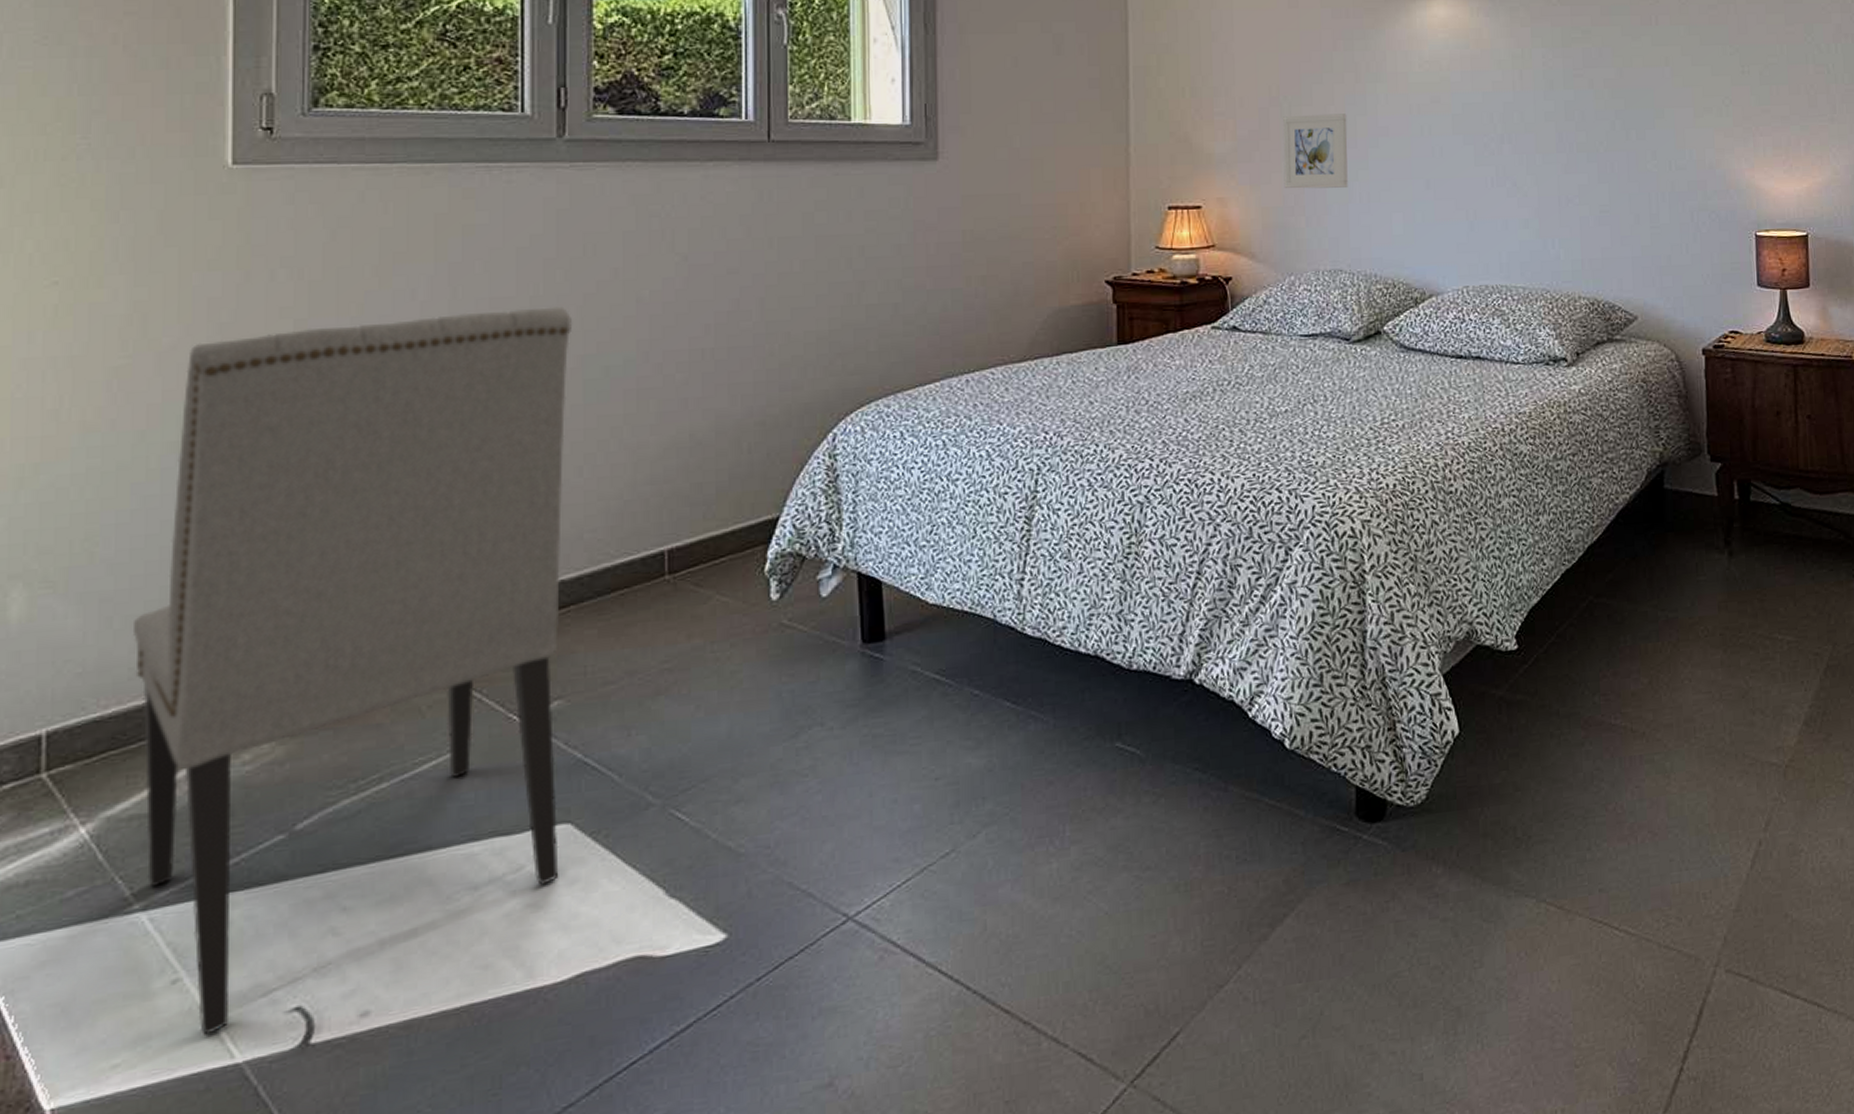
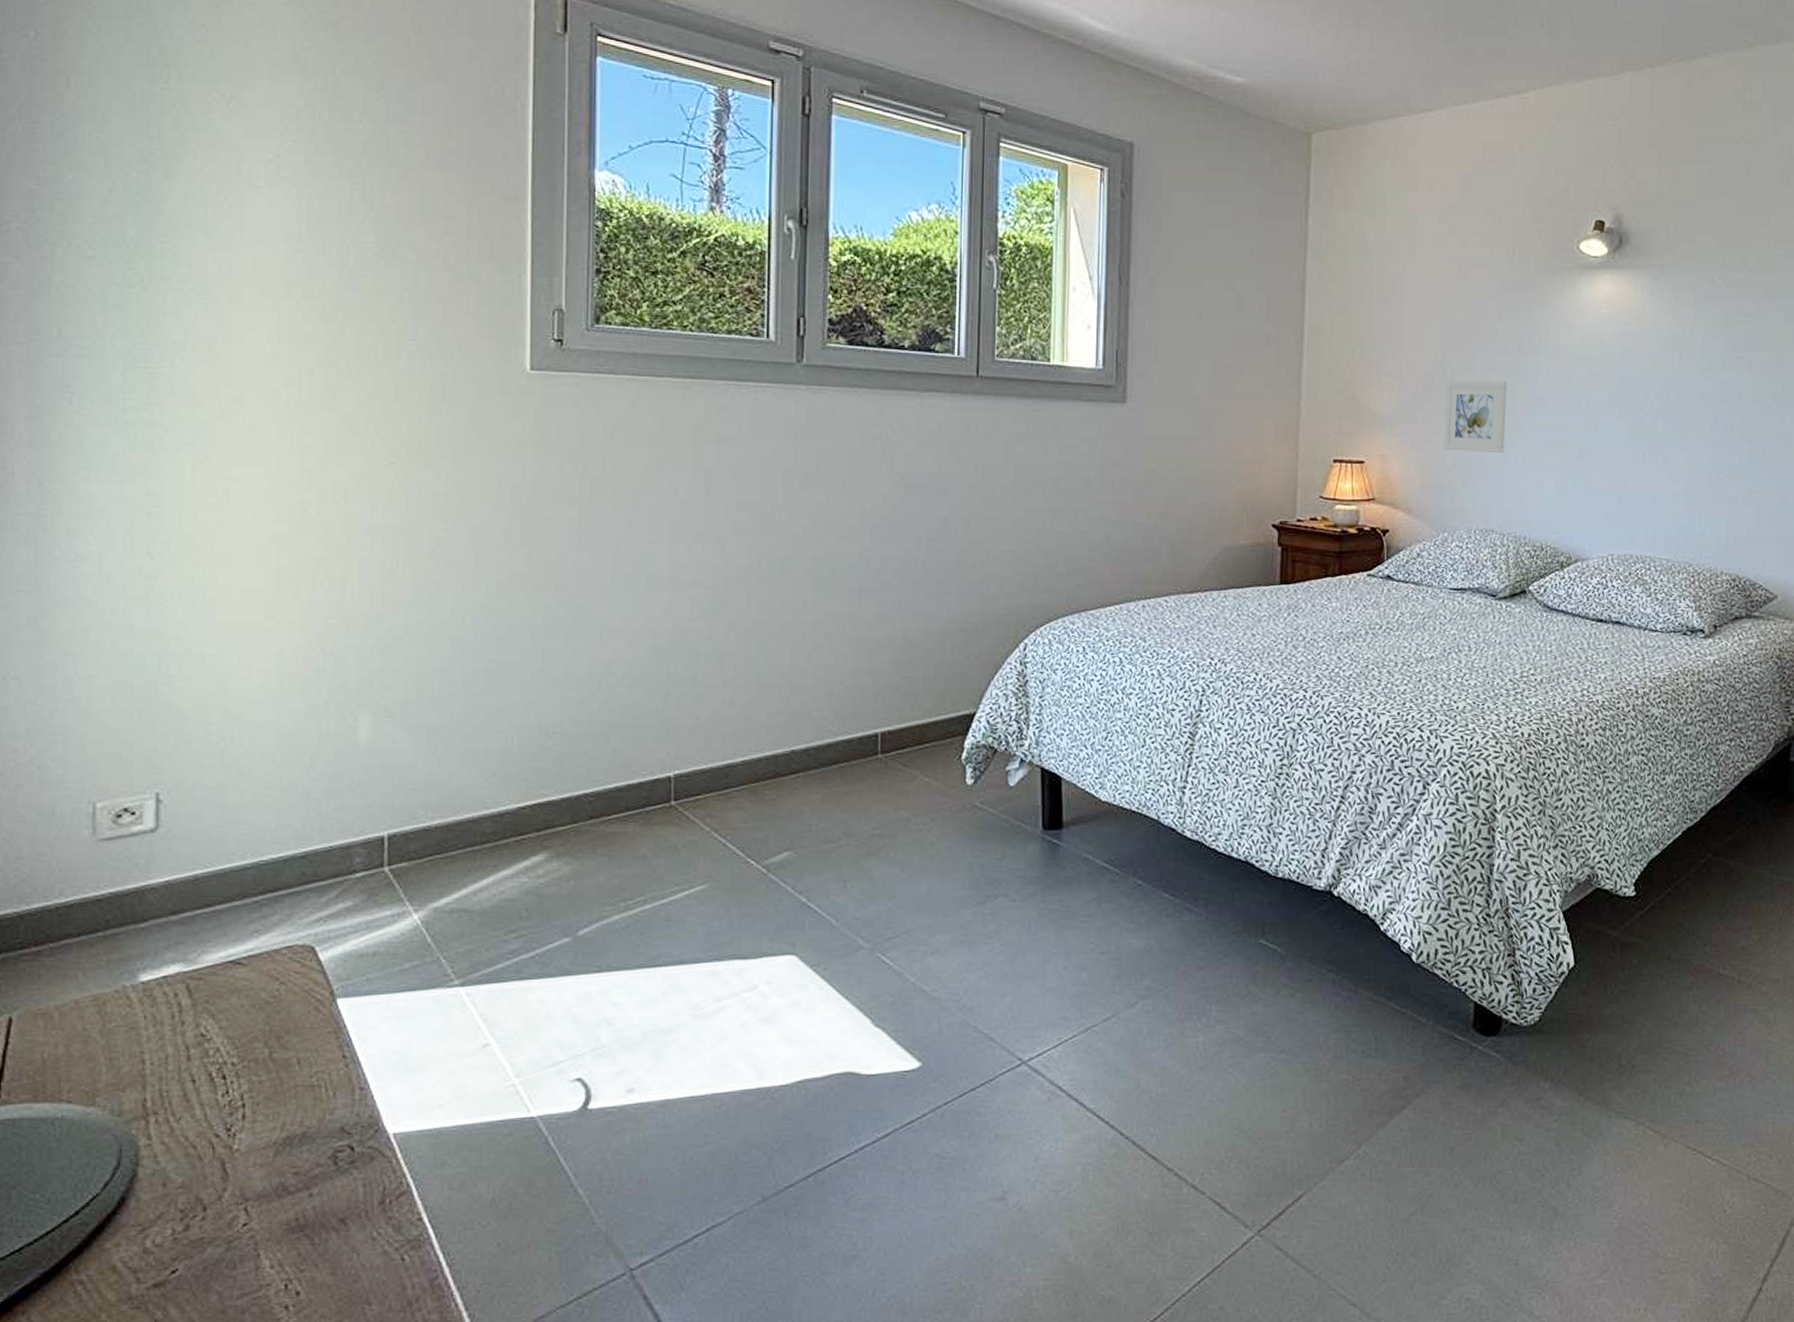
chair: present [134,306,571,1035] -> none [453,512,805,1091]

